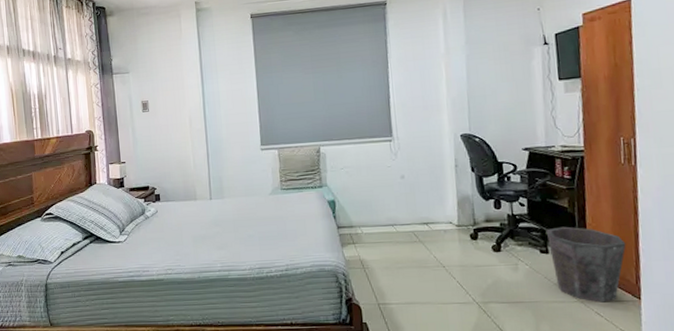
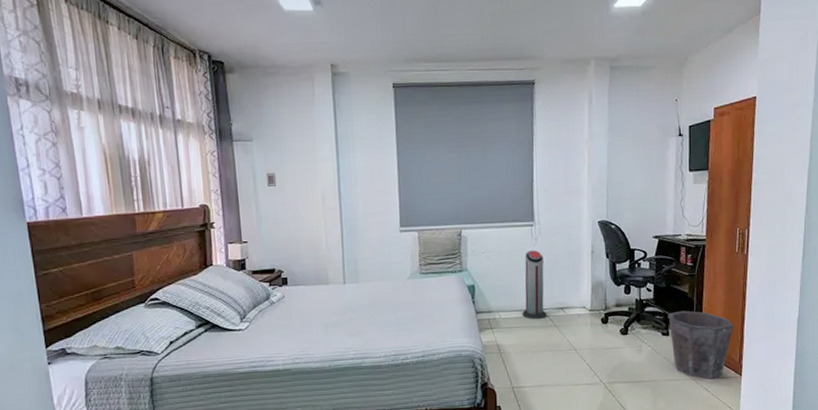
air purifier: none [384,164,411,235] -> present [522,250,547,319]

